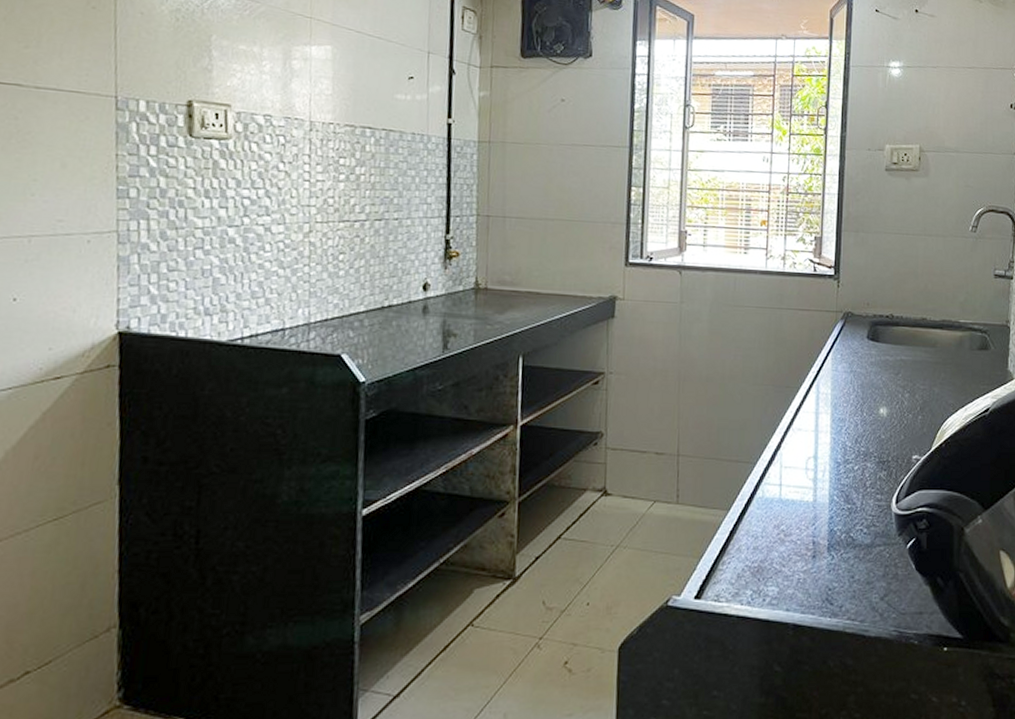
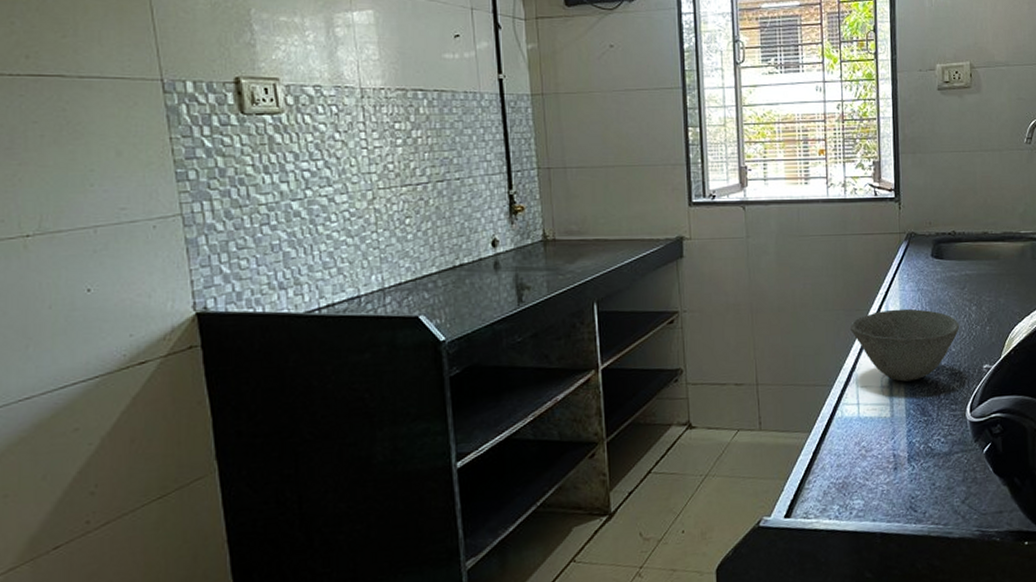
bowl: none [778,389,892,466] -> present [849,308,960,382]

